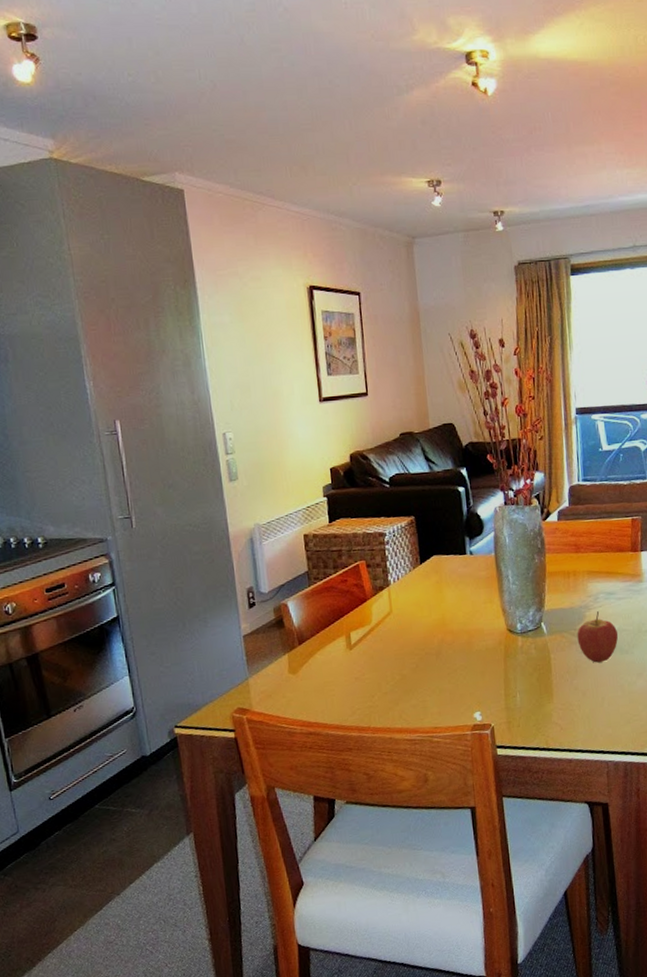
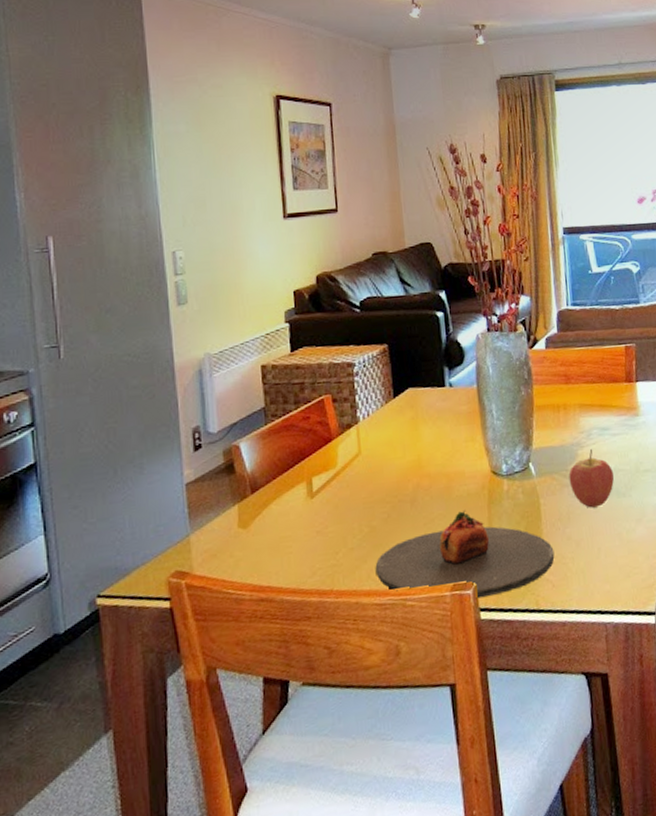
plate: none [406,662,563,738] -> present [375,509,555,599]

